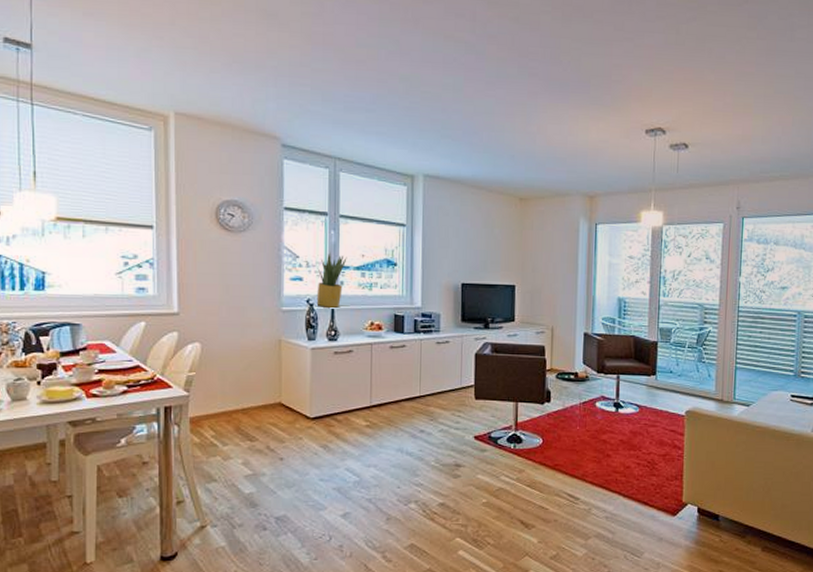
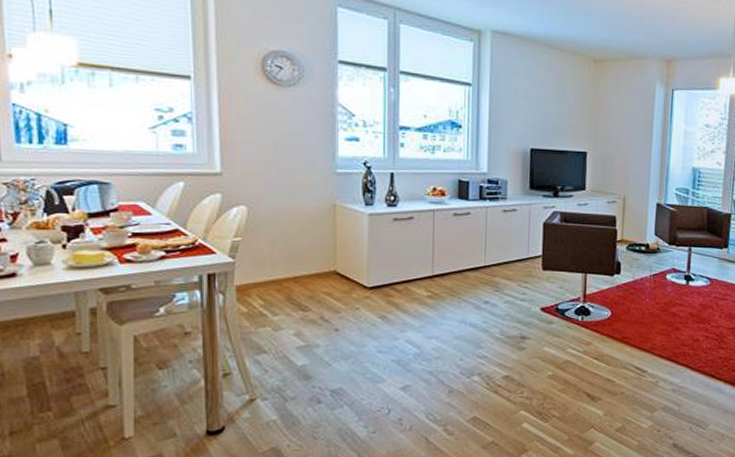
planter: present [316,252,347,308] -> none [374,111,408,171]

